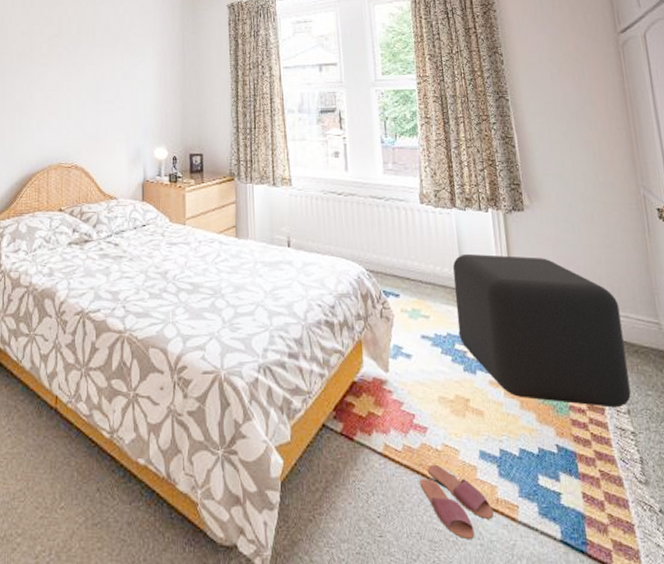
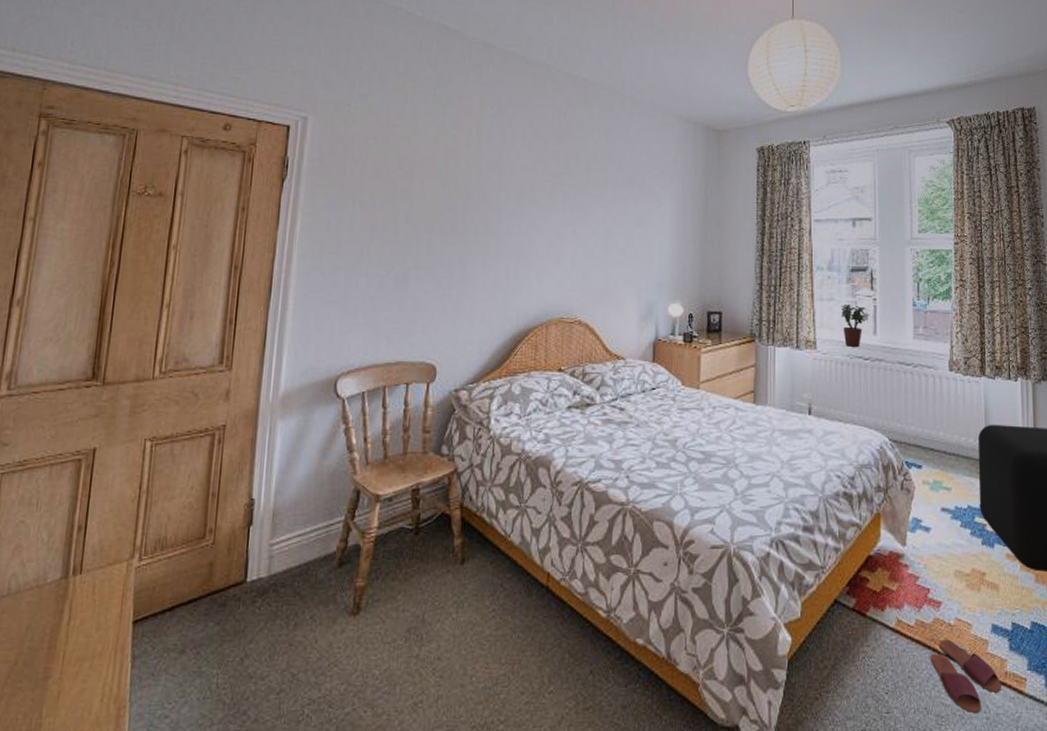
potted plant: none [313,143,337,183] -> present [841,303,866,347]

